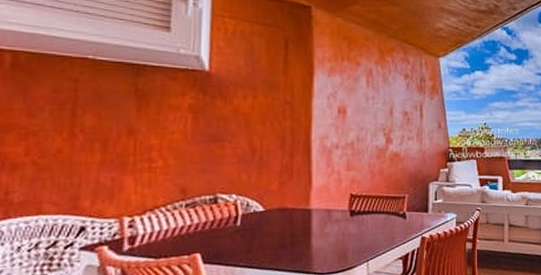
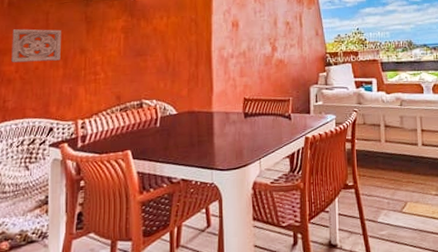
wall ornament: none [17,99,98,143] -> present [11,29,61,63]

